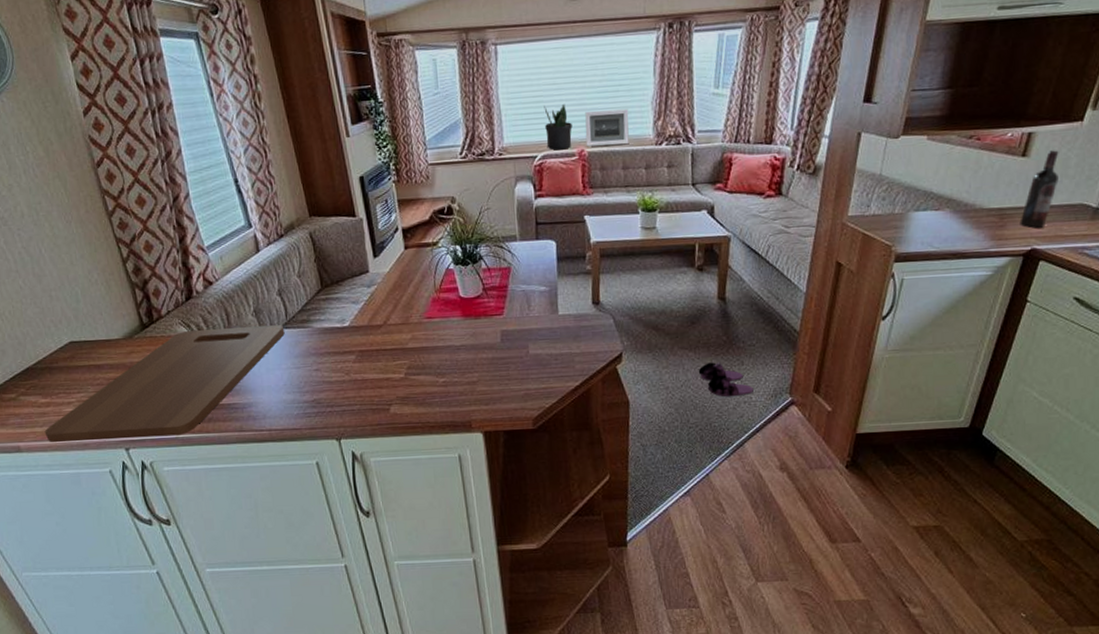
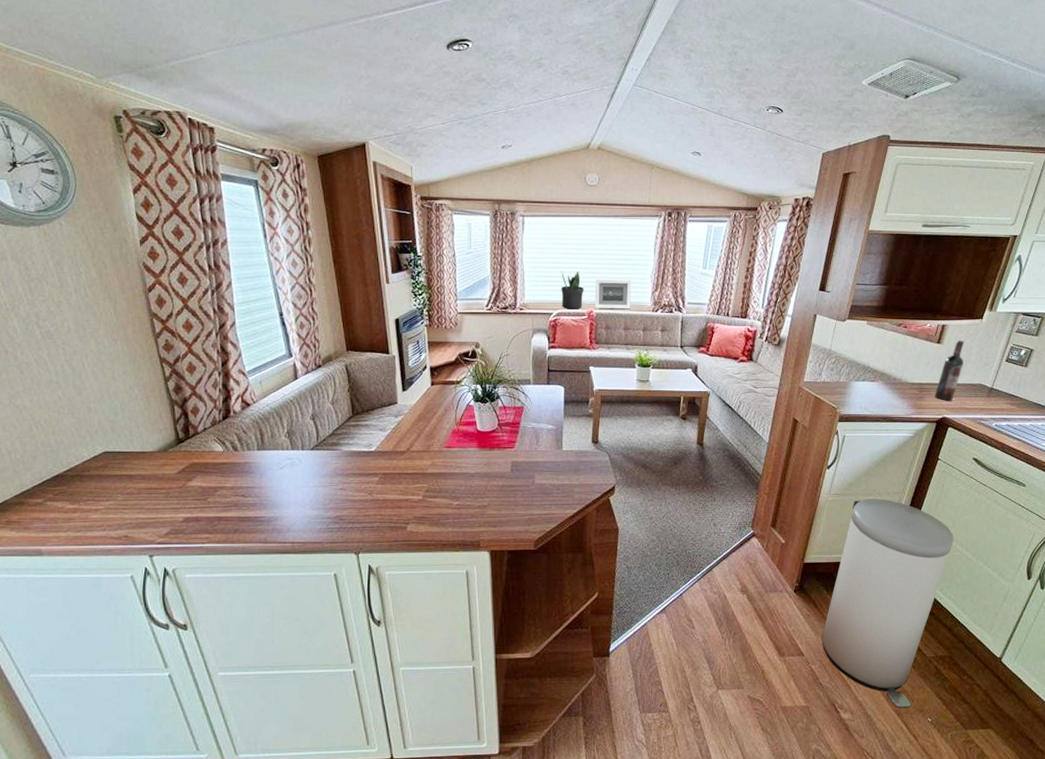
cutting board: present [44,325,285,443] -> none [68,446,315,548]
slippers: present [698,362,754,398] -> none [678,498,722,528]
pedal bin: none [882,353,1050,602] -> present [821,498,954,708]

